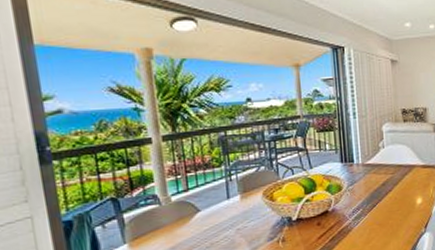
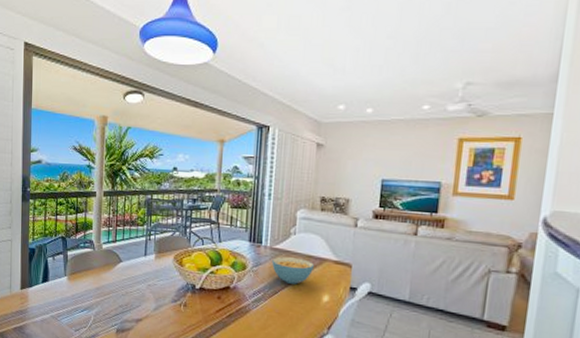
cereal bowl: none [366,169,405,195] -> present [272,256,314,284]

